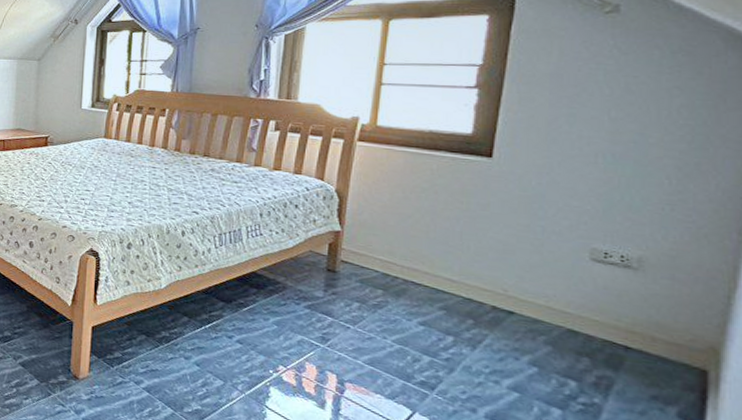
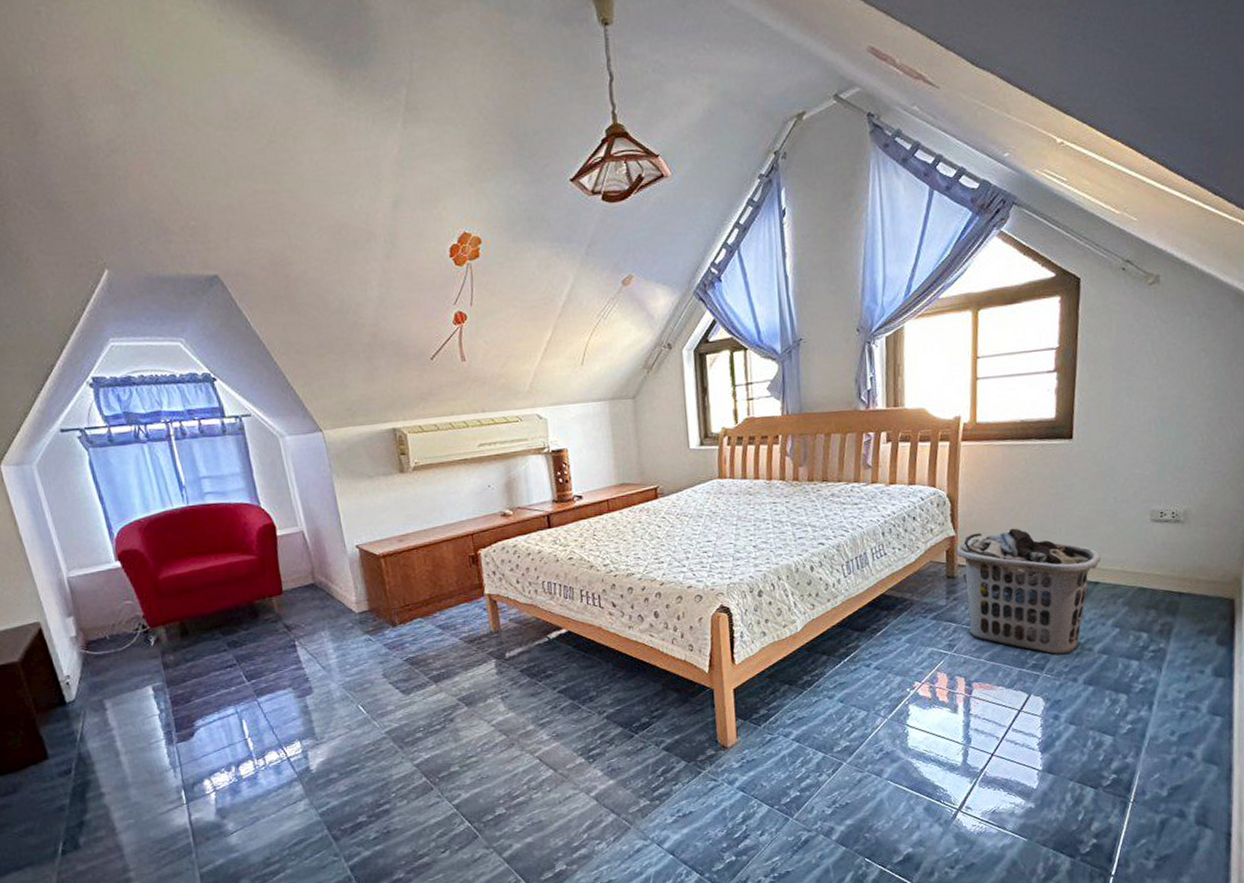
clothes hamper: none [340,232,518,381] -> present [956,528,1100,655]

